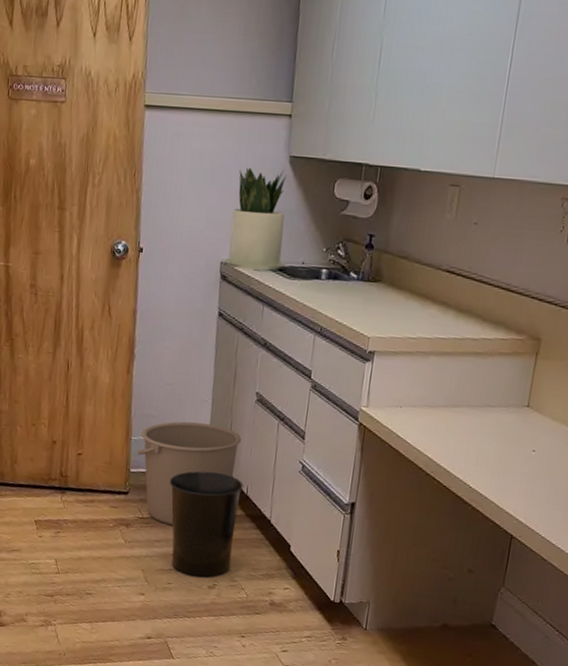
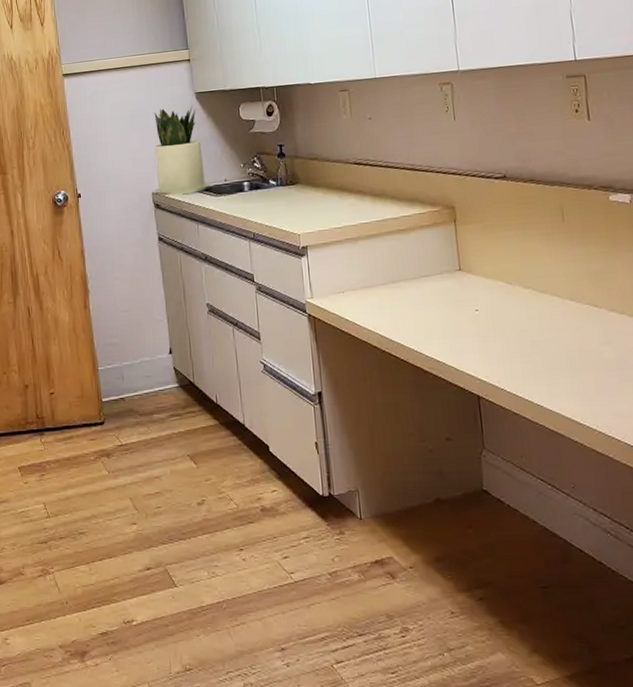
bucket: present [137,421,241,525] -> none [105,341,201,447]
waste bin: present [169,470,244,578] -> none [141,387,215,496]

